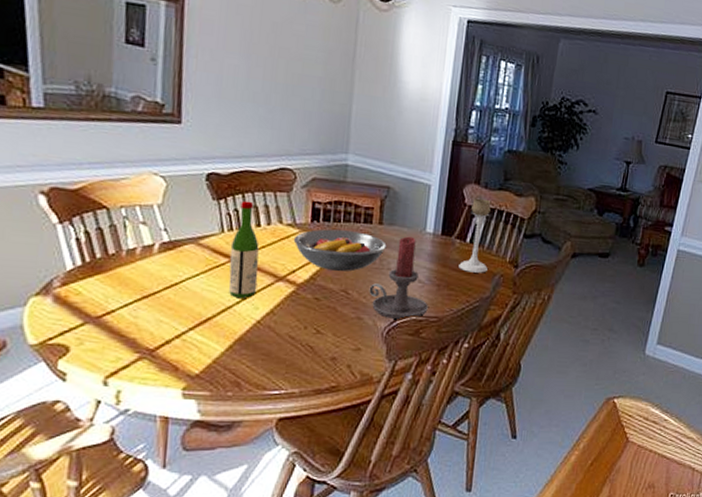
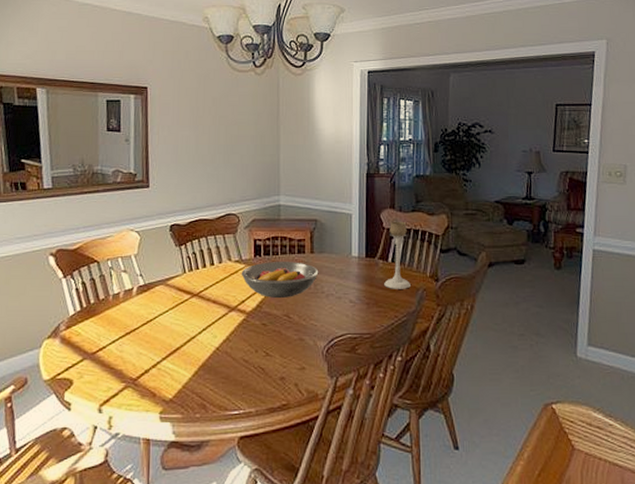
wine bottle: present [228,200,260,298] -> none [191,244,215,328]
candle holder: present [369,236,428,320] -> none [307,261,361,339]

